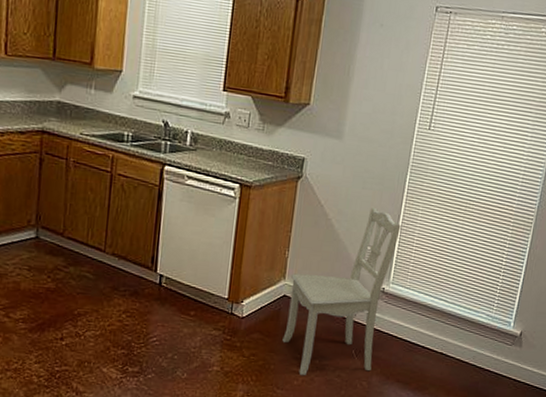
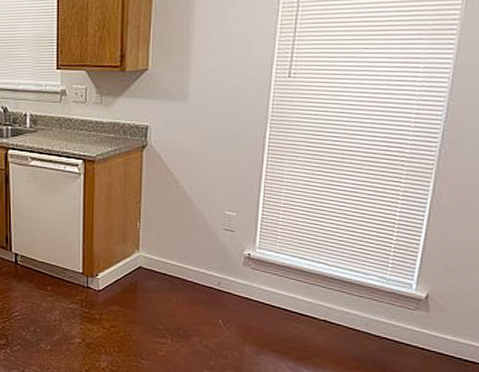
dining chair: present [282,207,401,375] -> none [142,169,264,346]

